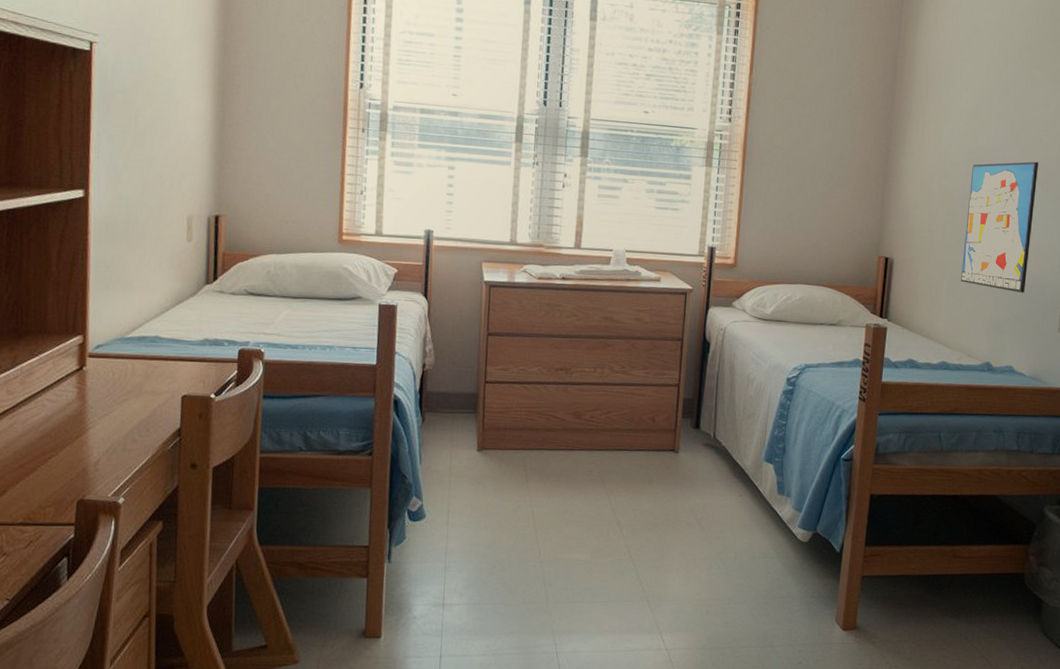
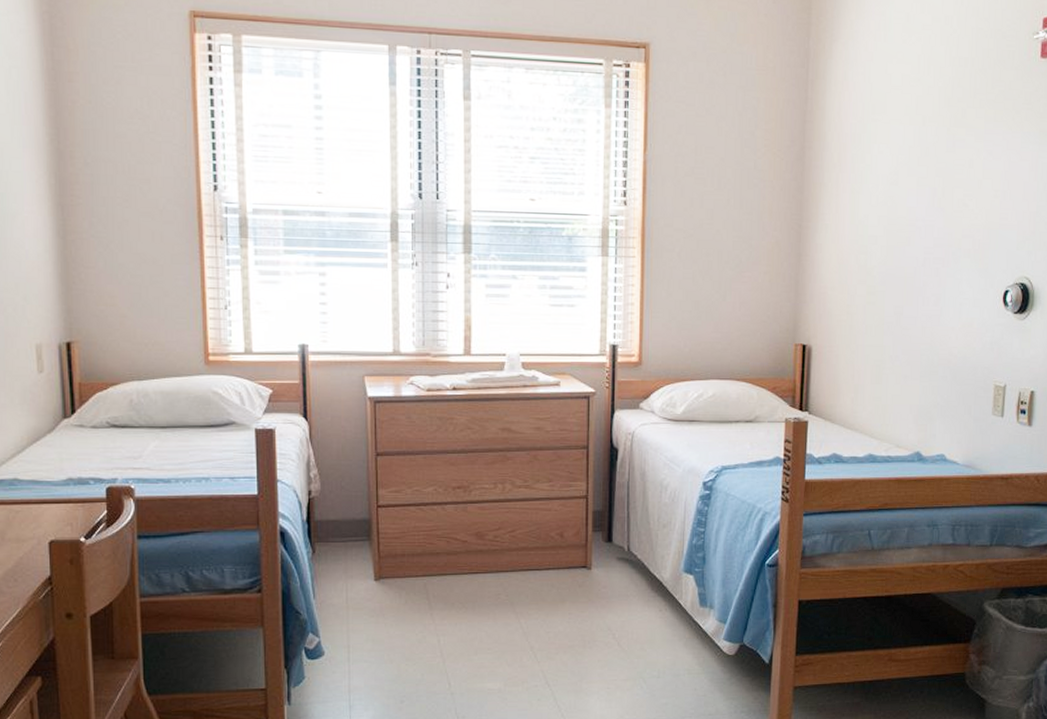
wall art: present [961,161,1038,293] -> none [885,229,964,375]

